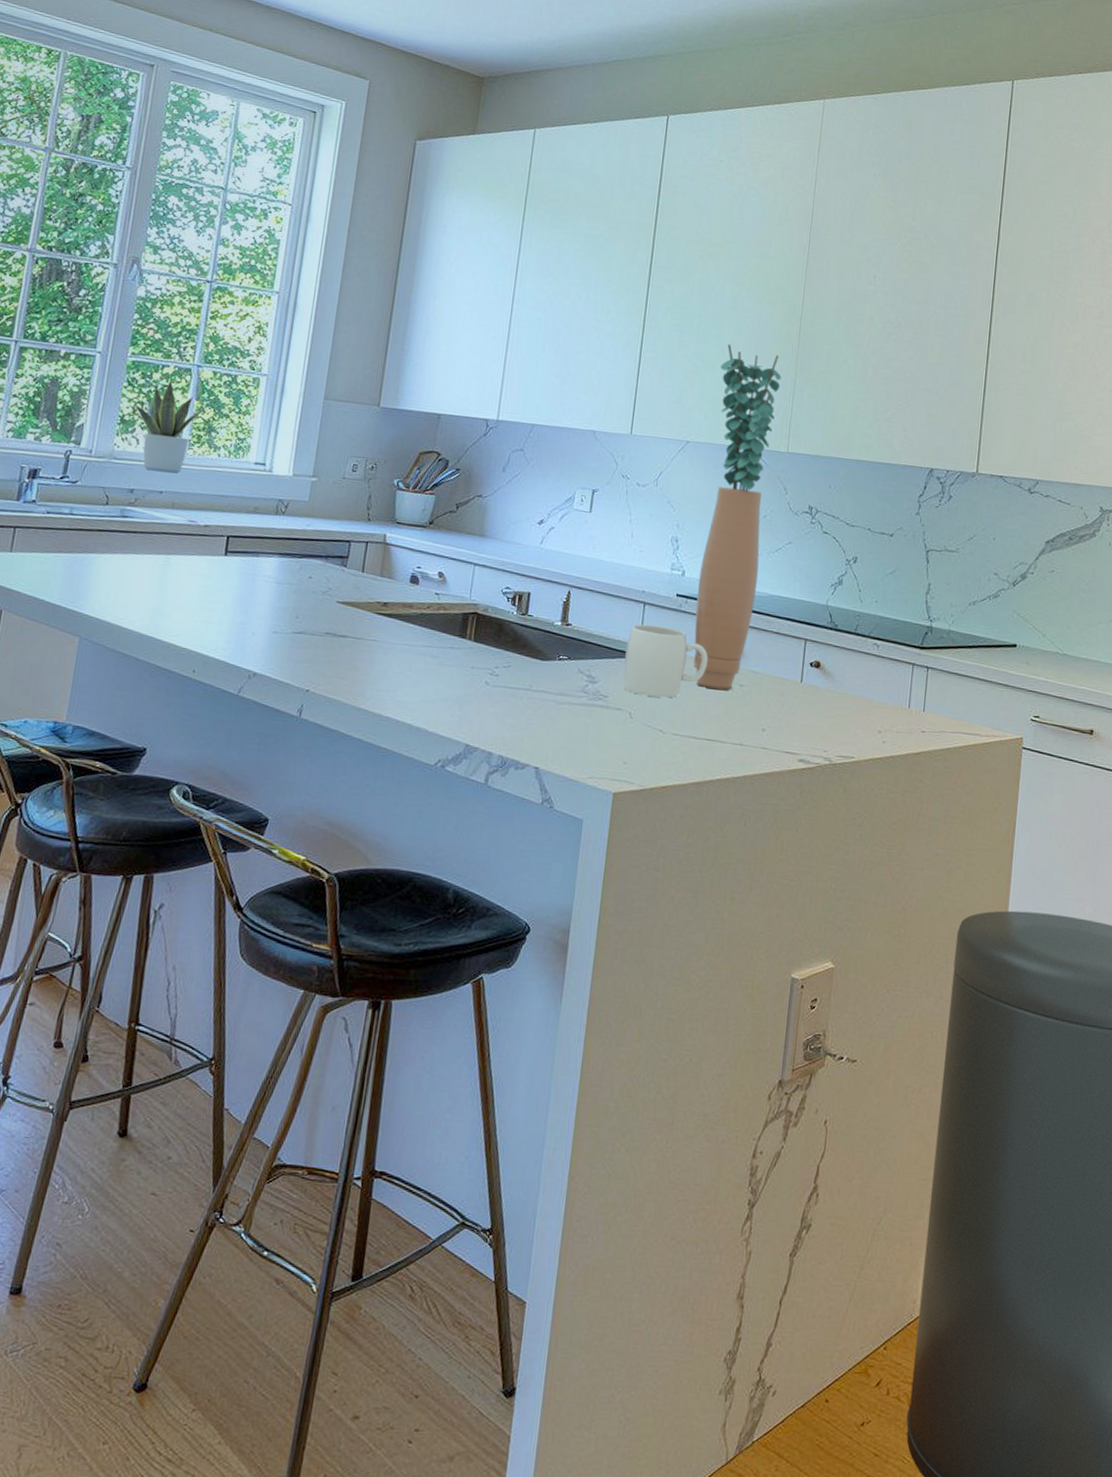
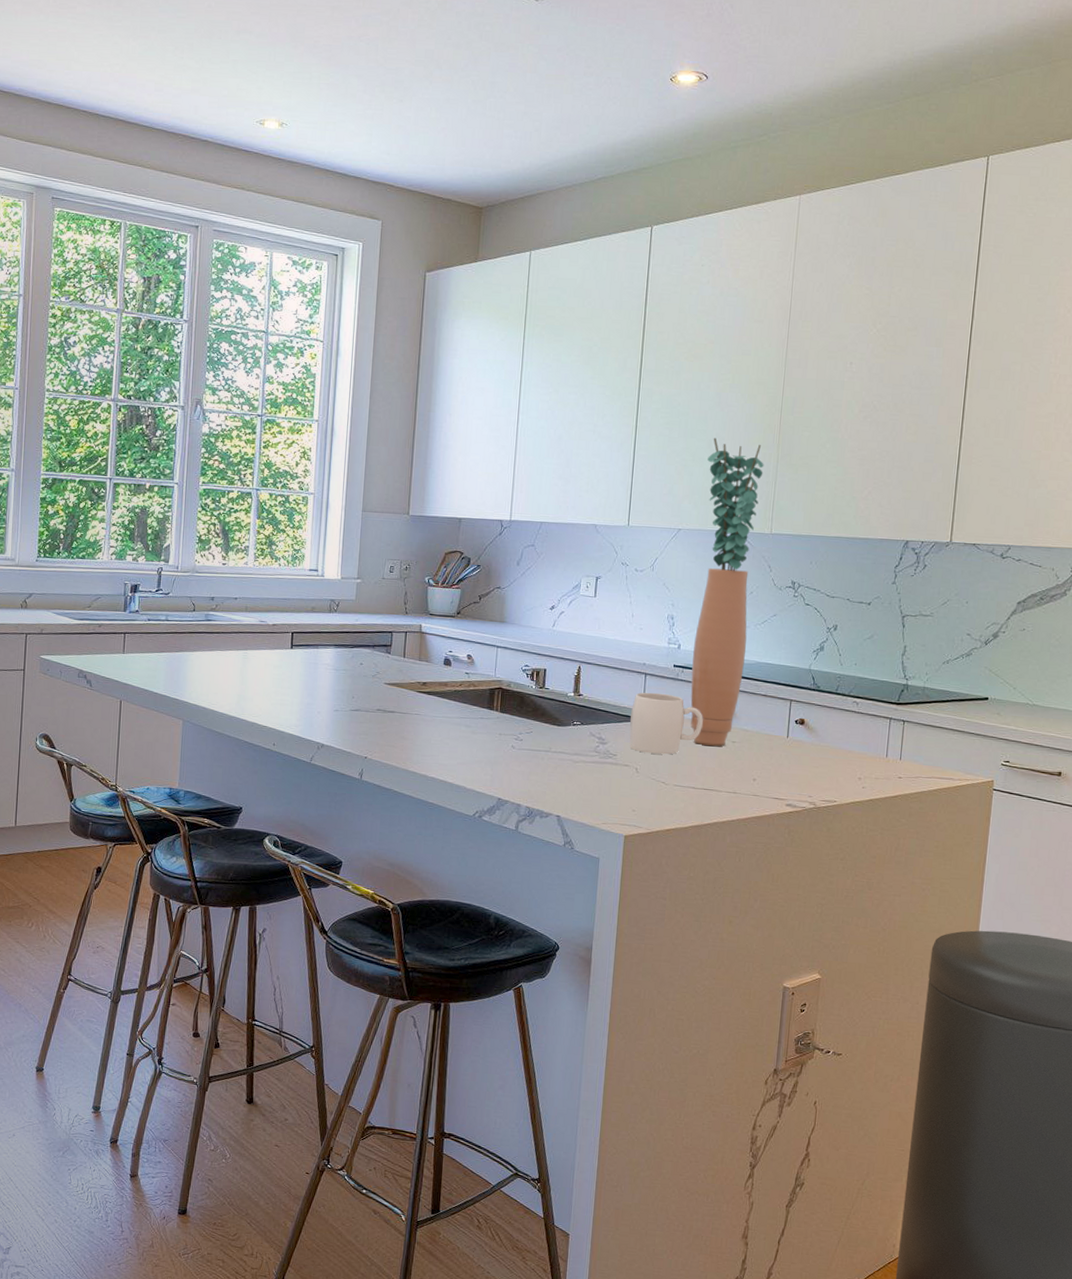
potted plant: present [135,377,207,474] -> none [209,501,267,582]

